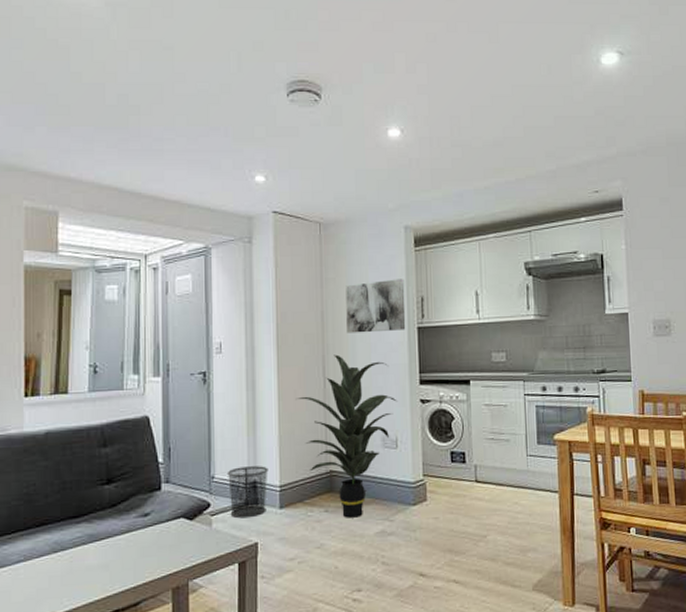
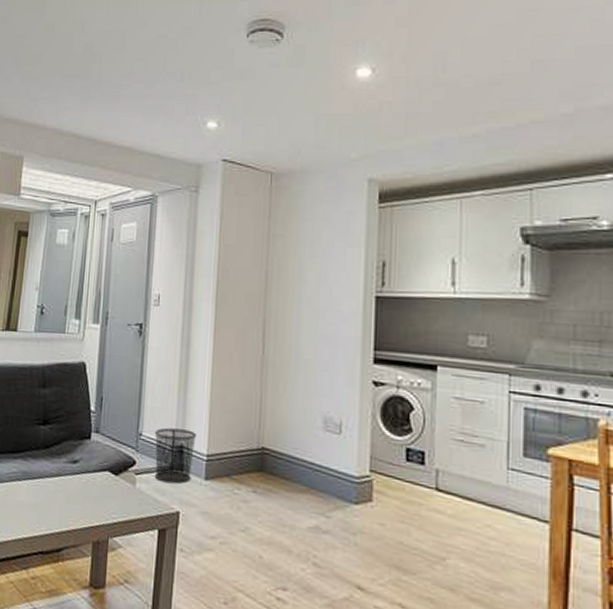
indoor plant: present [295,354,397,518] -> none [231,319,345,506]
wall art: present [346,279,406,333] -> none [292,239,364,299]

